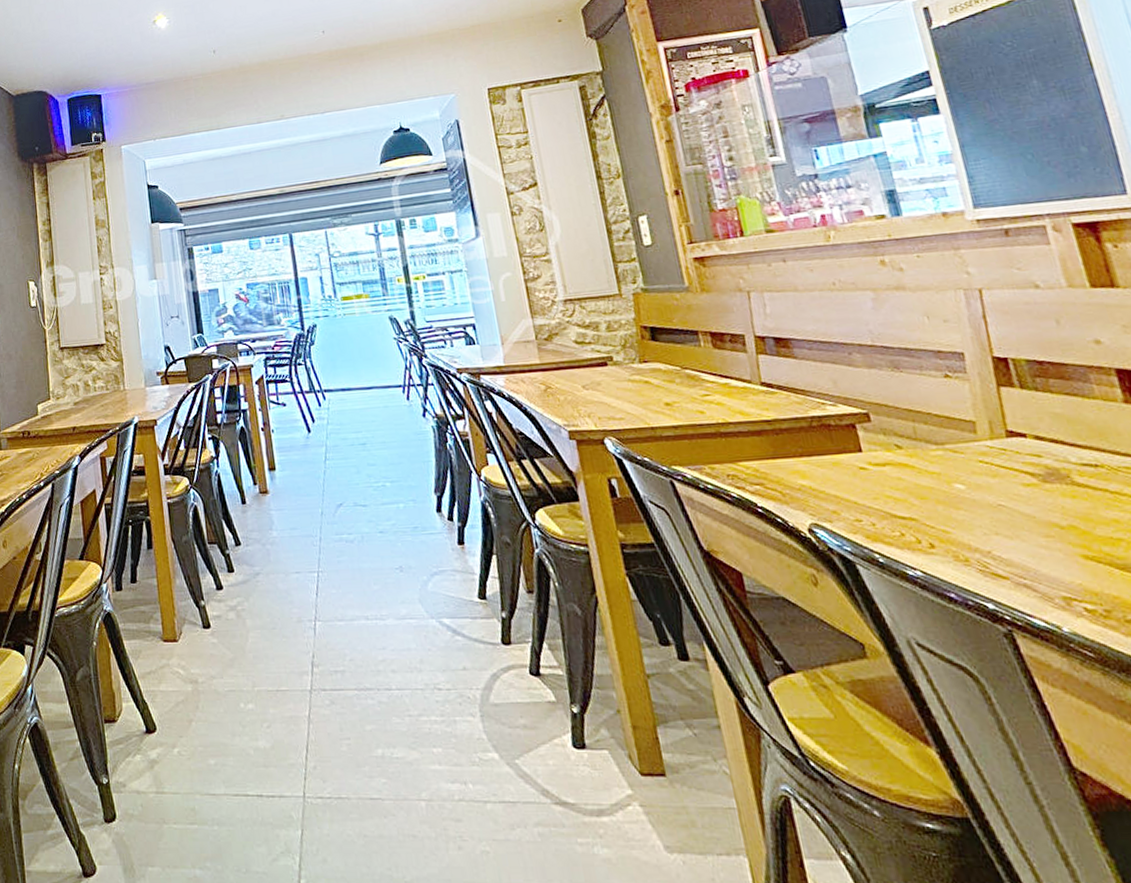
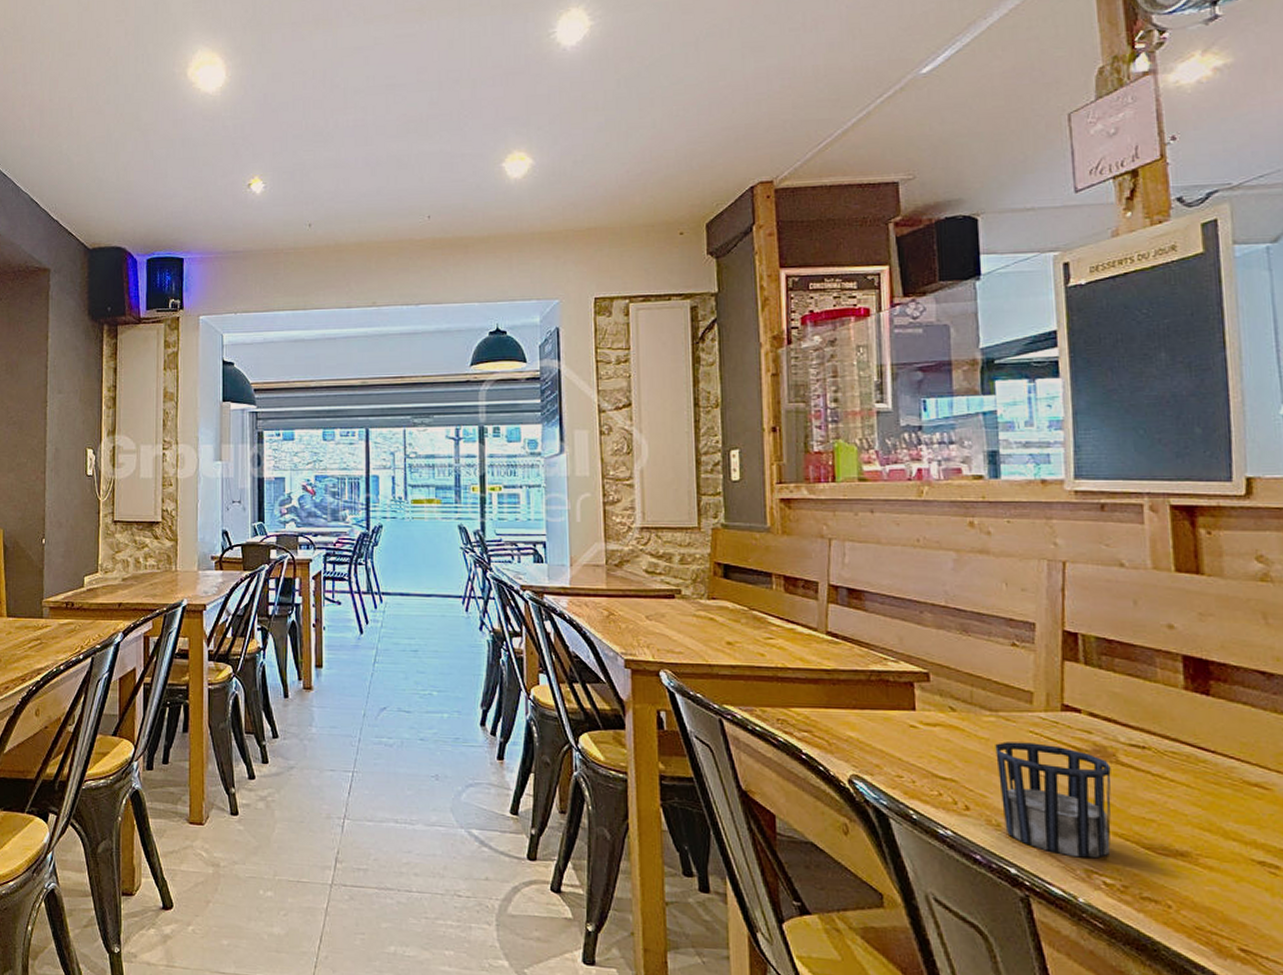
cup: none [947,472,1085,586] -> present [995,742,1111,859]

